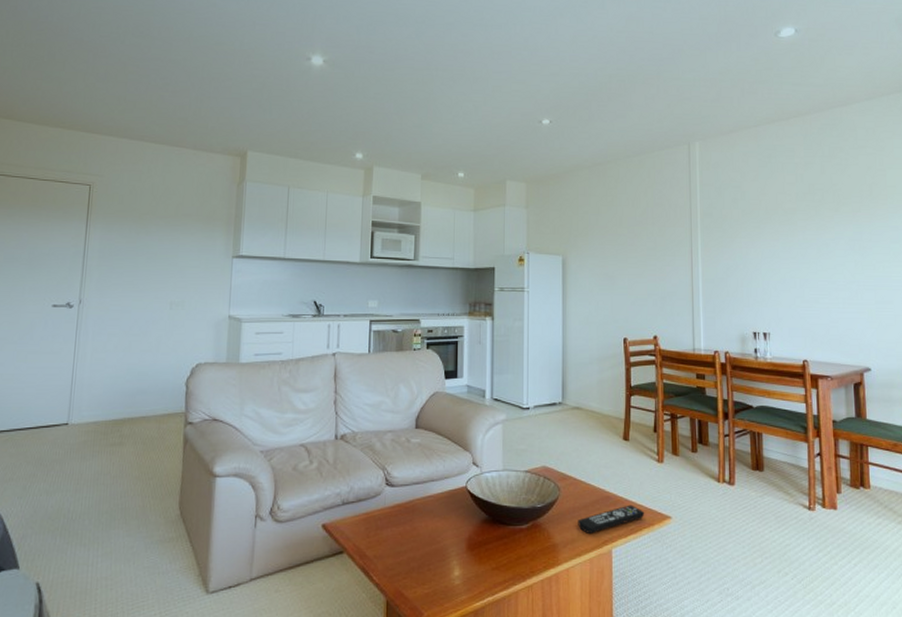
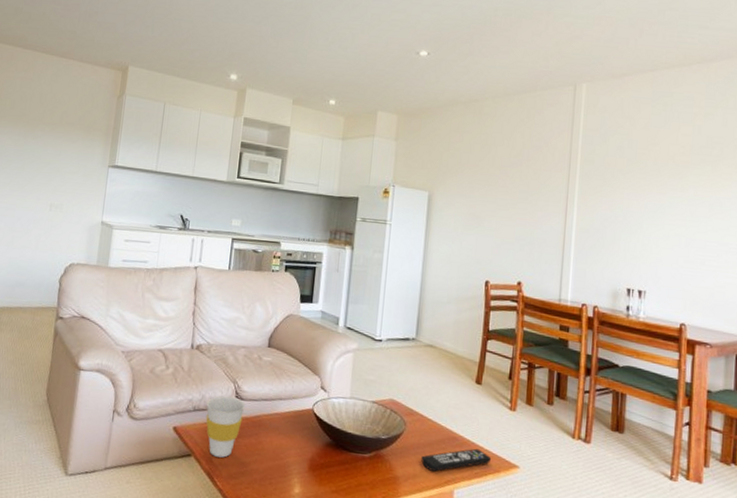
cup: none [355,485,397,550] -> present [206,395,246,458]

